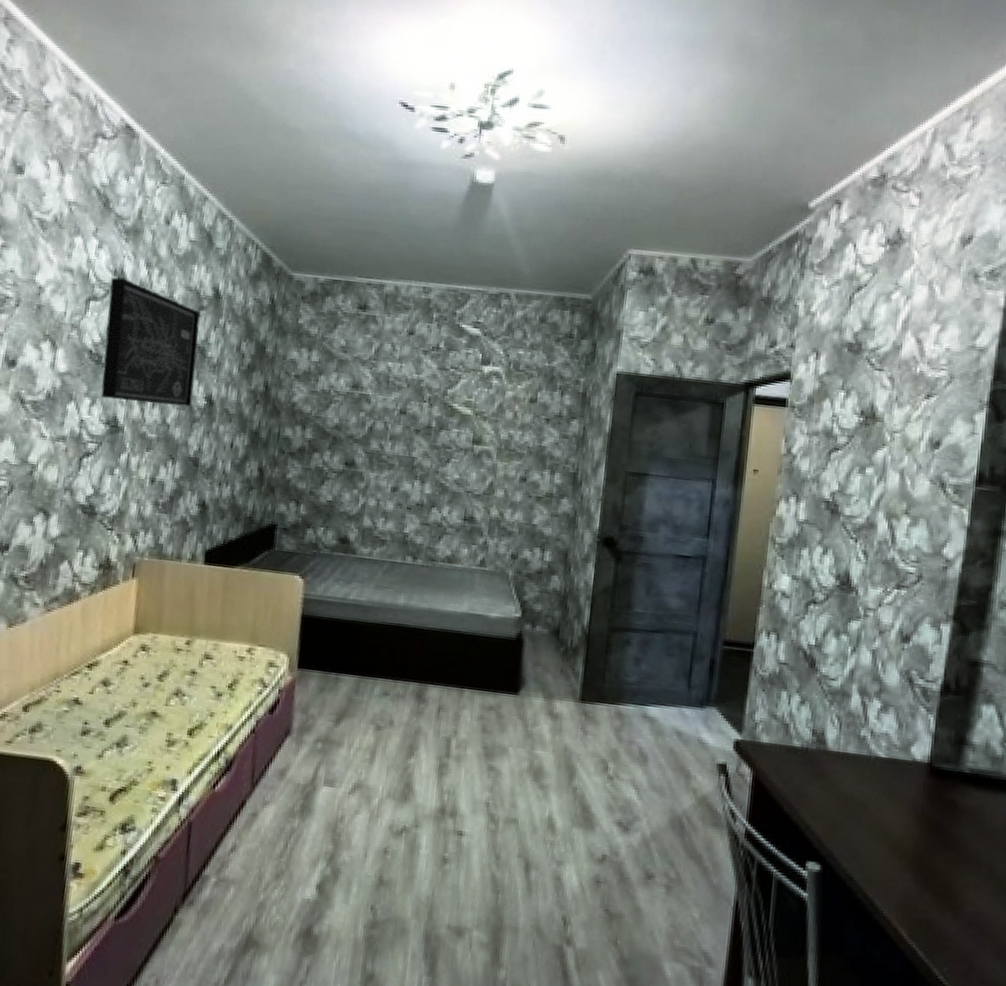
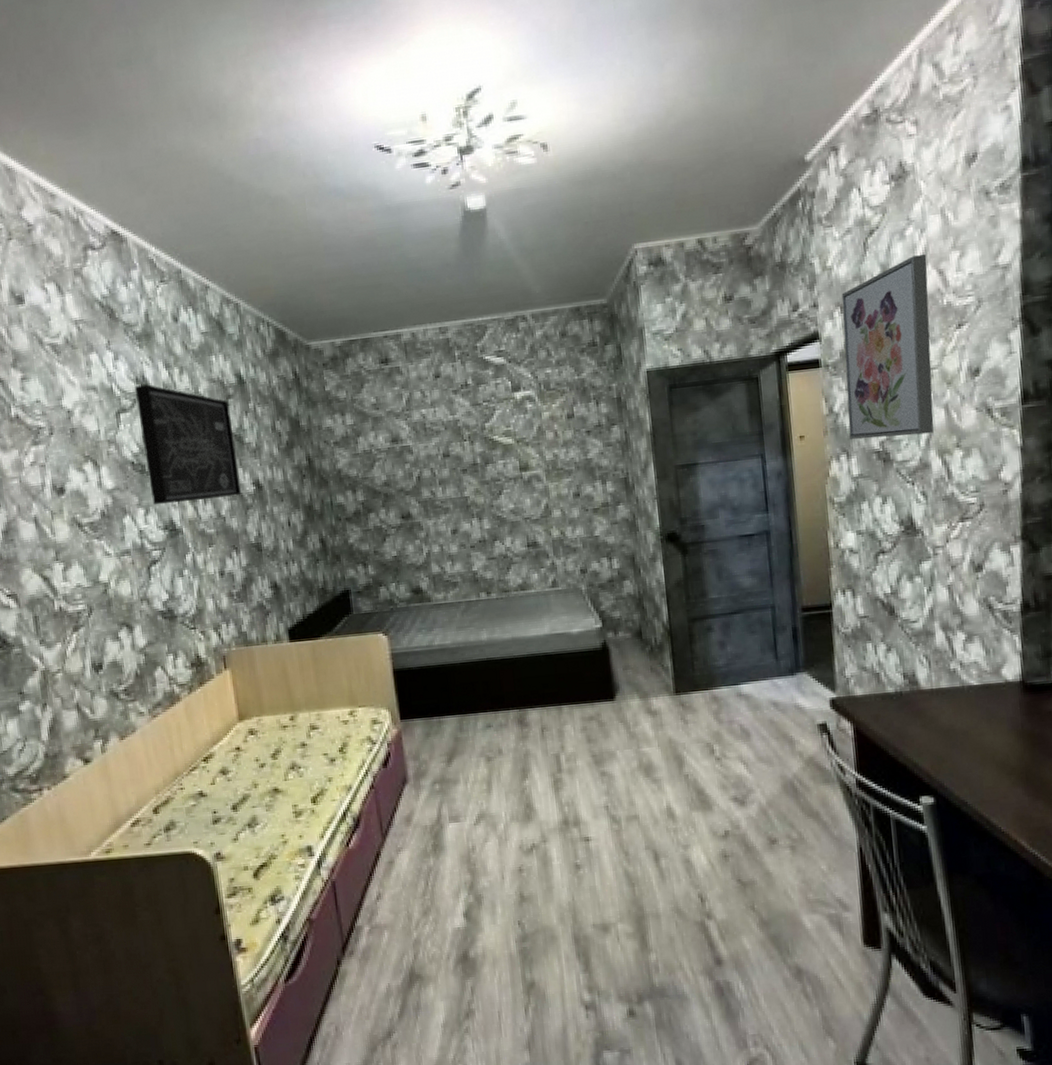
wall art: none [802,320,908,495] -> present [841,254,934,439]

